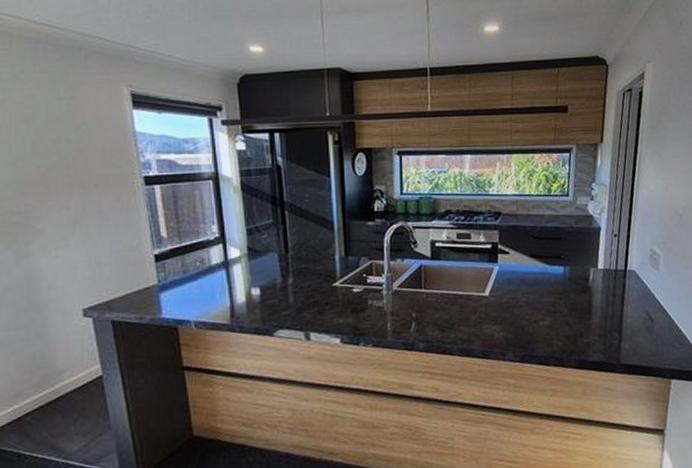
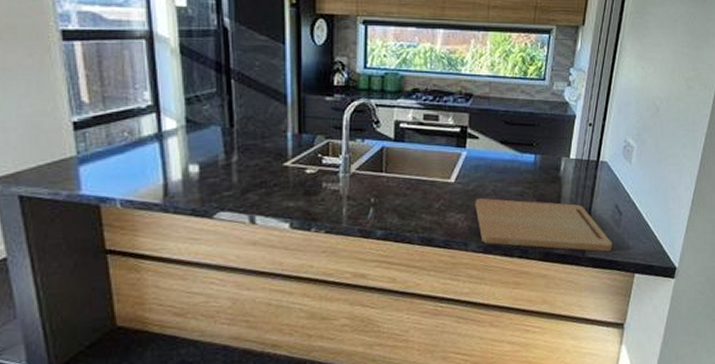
cutting board: none [509,309,647,359] -> present [475,198,613,252]

